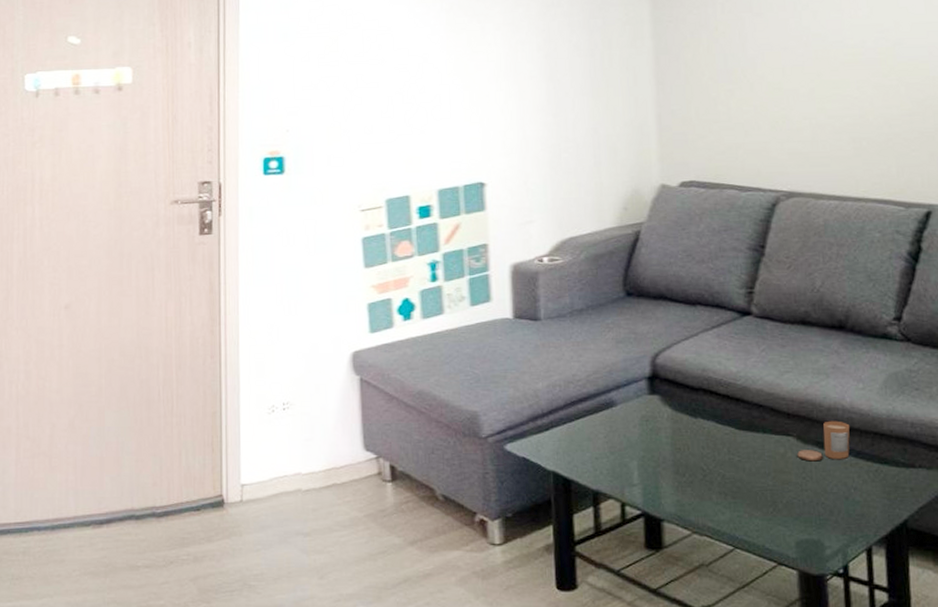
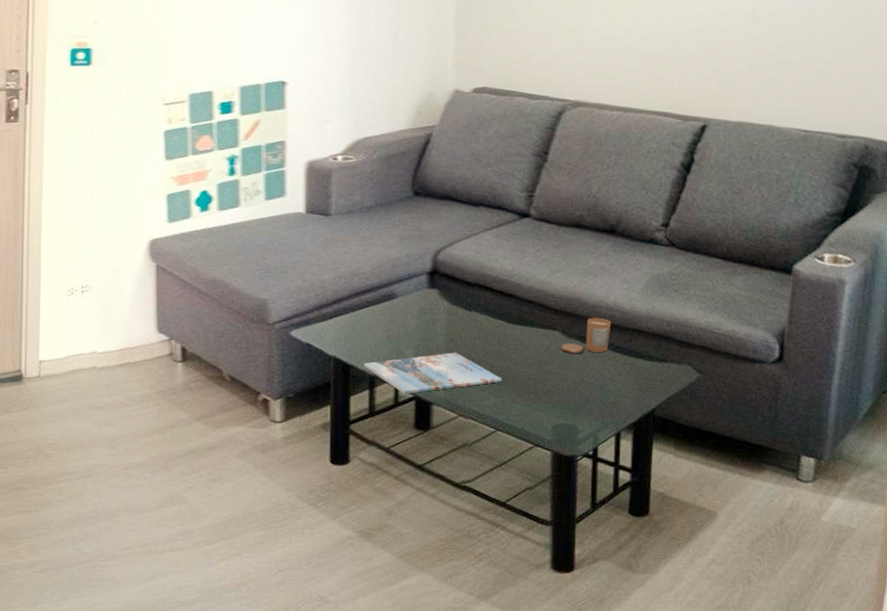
magazine: none [585,463,737,510] -> present [363,352,503,394]

